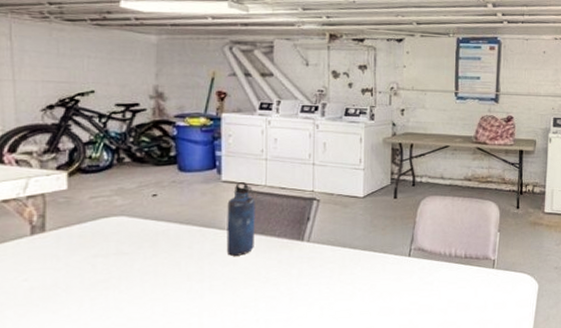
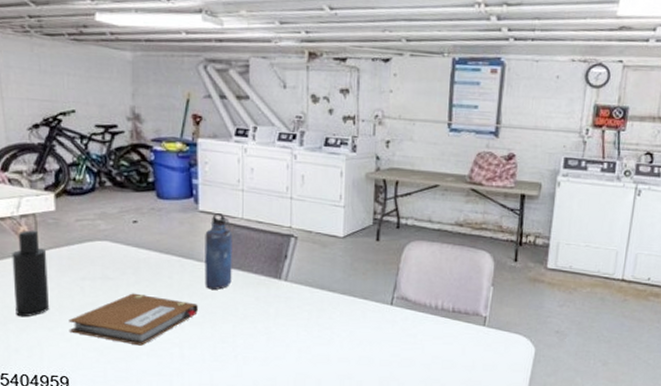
atomizer: none [14,210,56,302] -> present [12,230,50,317]
notebook: none [76,266,220,320] -> present [68,293,199,346]

